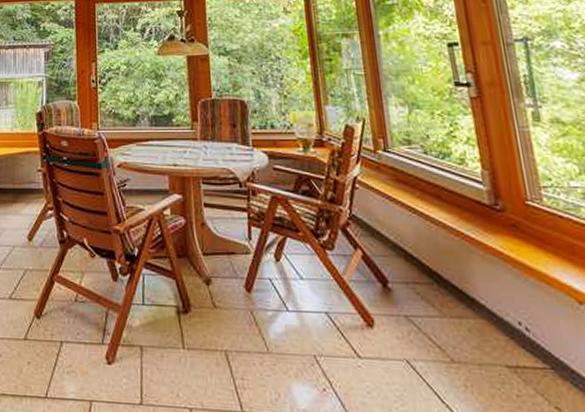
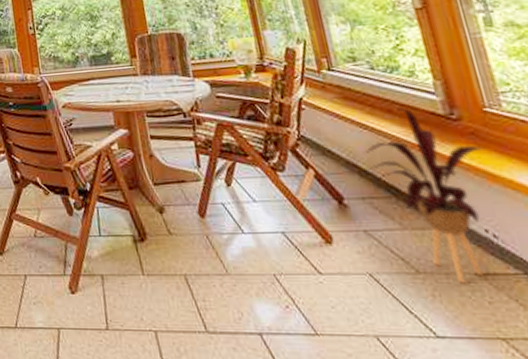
house plant: none [409,195,525,375] -> present [363,108,486,284]

